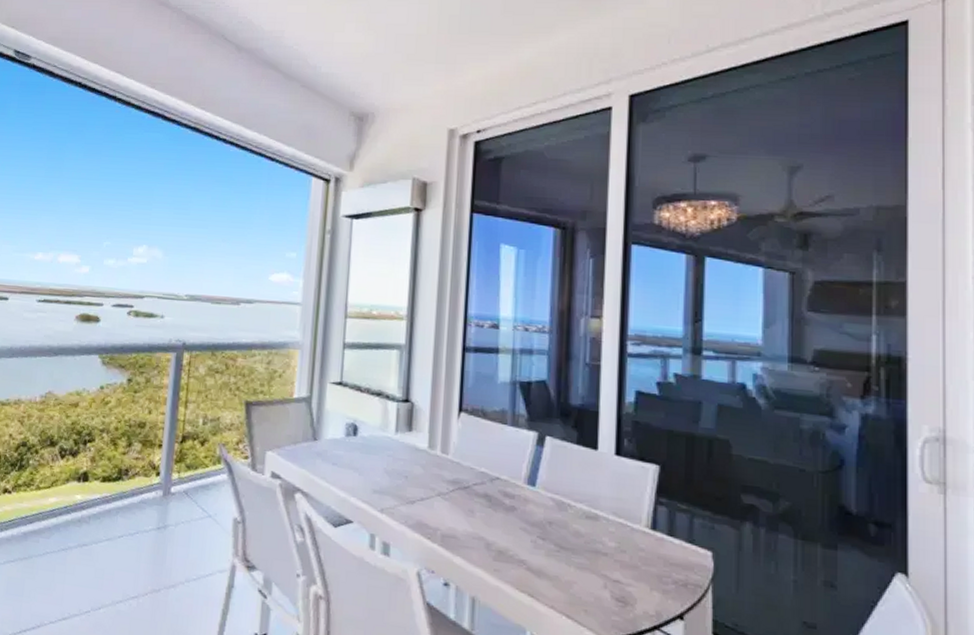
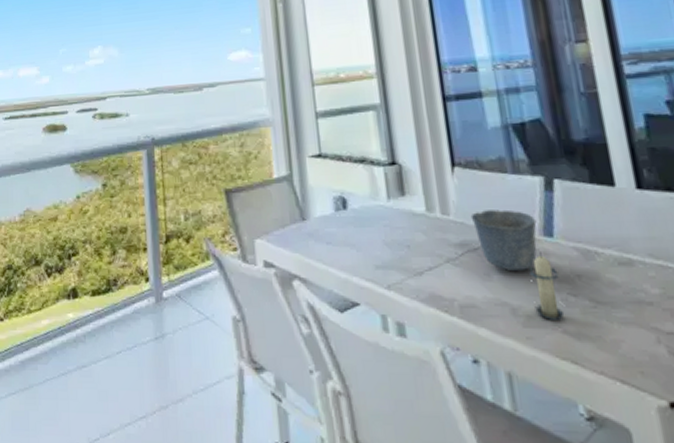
cup: none [466,454,524,513] -> present [470,209,537,272]
candle: none [507,498,533,558] -> present [528,252,565,320]

